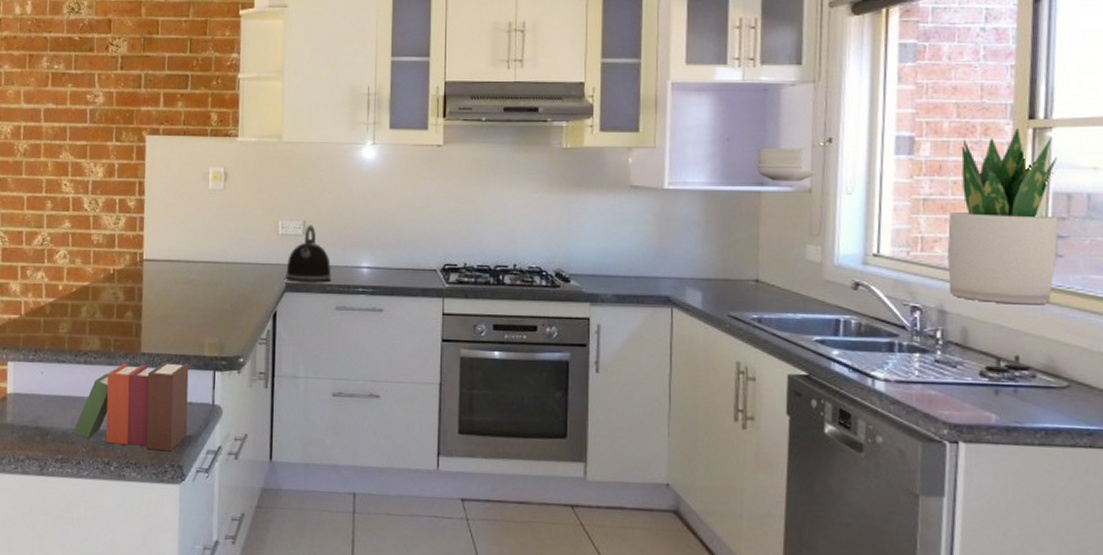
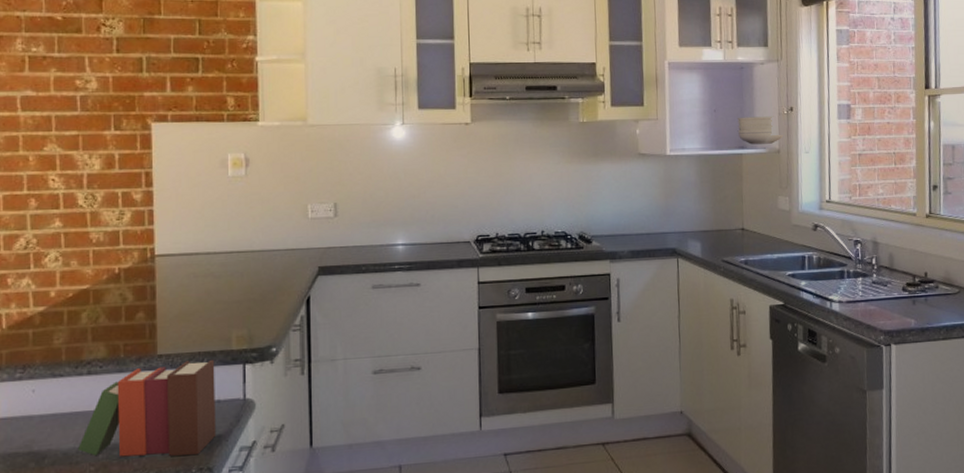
kettle: present [284,225,332,284] -> none [317,206,367,266]
planter: present [947,128,1059,305] -> none [876,96,948,233]

